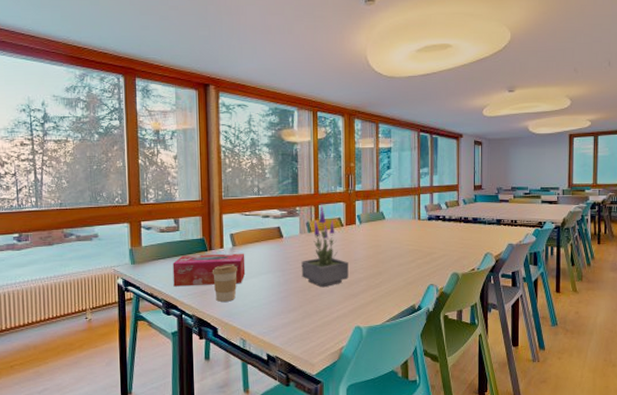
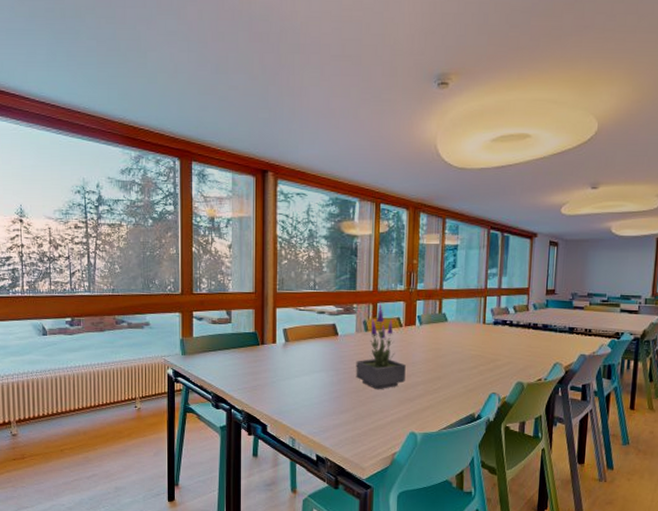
tissue box: present [172,253,246,287] -> none [223,348,298,381]
coffee cup: present [212,264,238,302] -> none [263,360,289,399]

